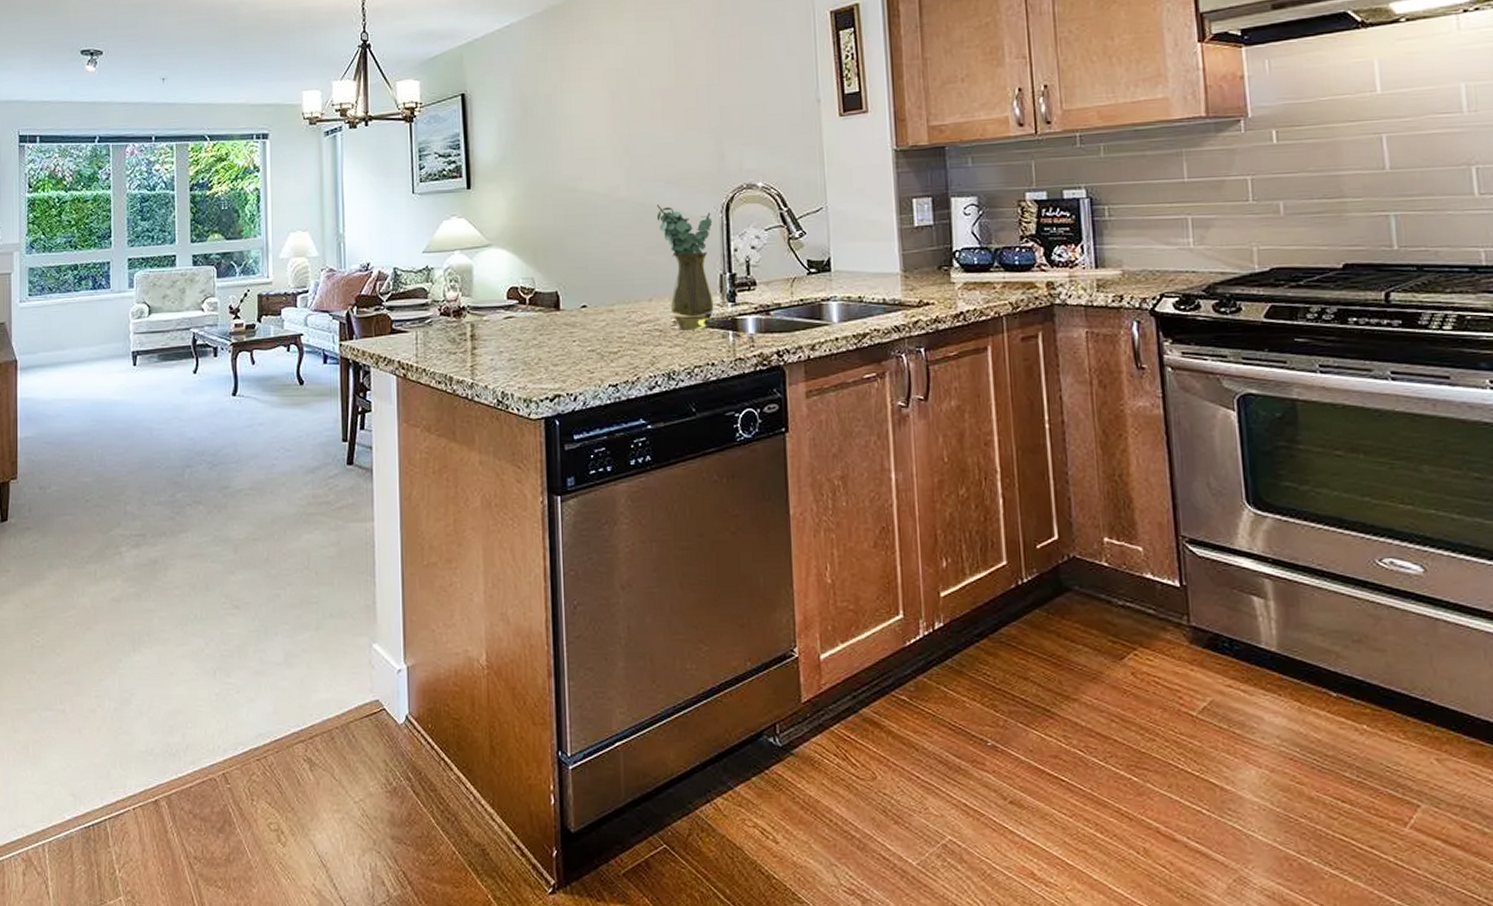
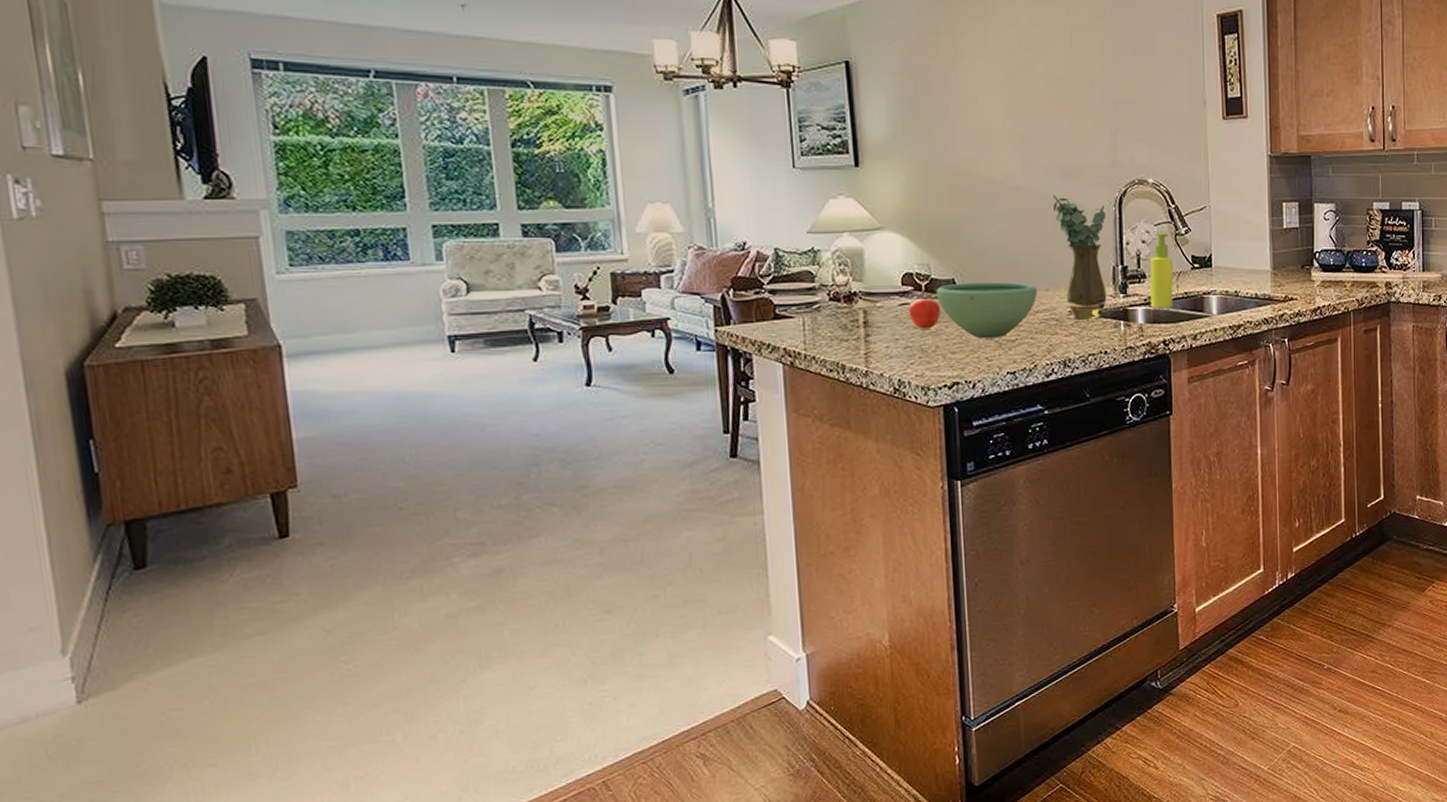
fruit: none [513,309,544,342] -> present [909,296,941,329]
bowl: none [539,293,640,351] -> present [936,282,1037,339]
soap dispenser: none [760,237,788,317] -> present [1150,232,1174,309]

